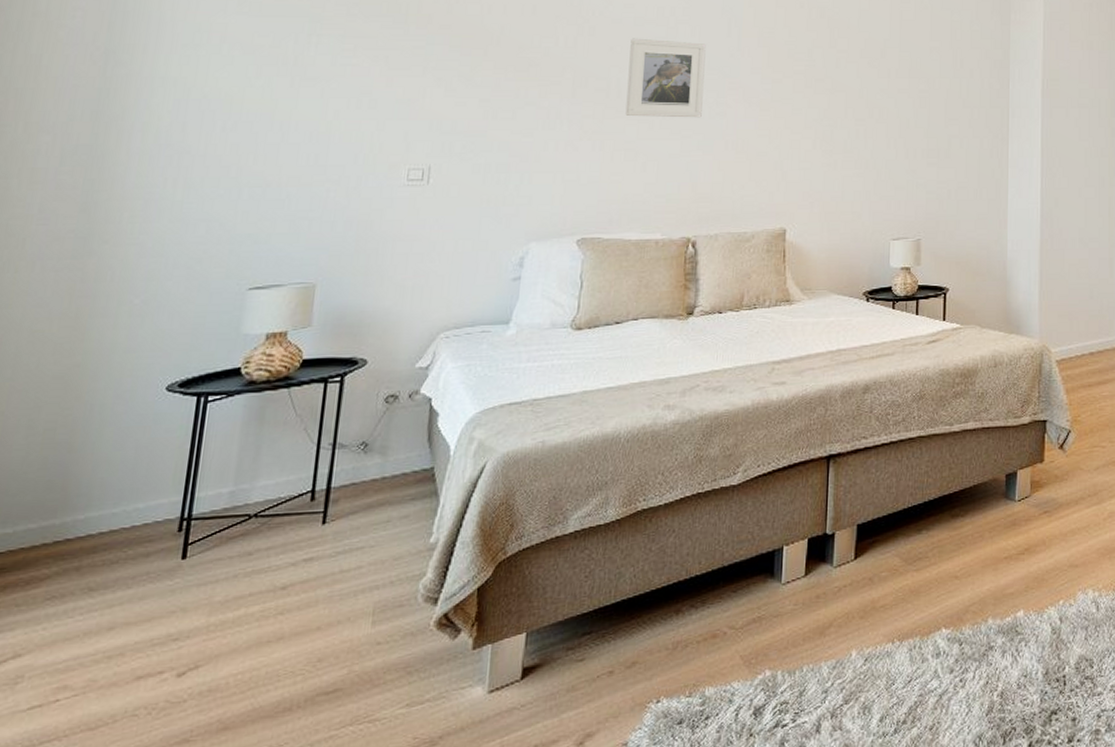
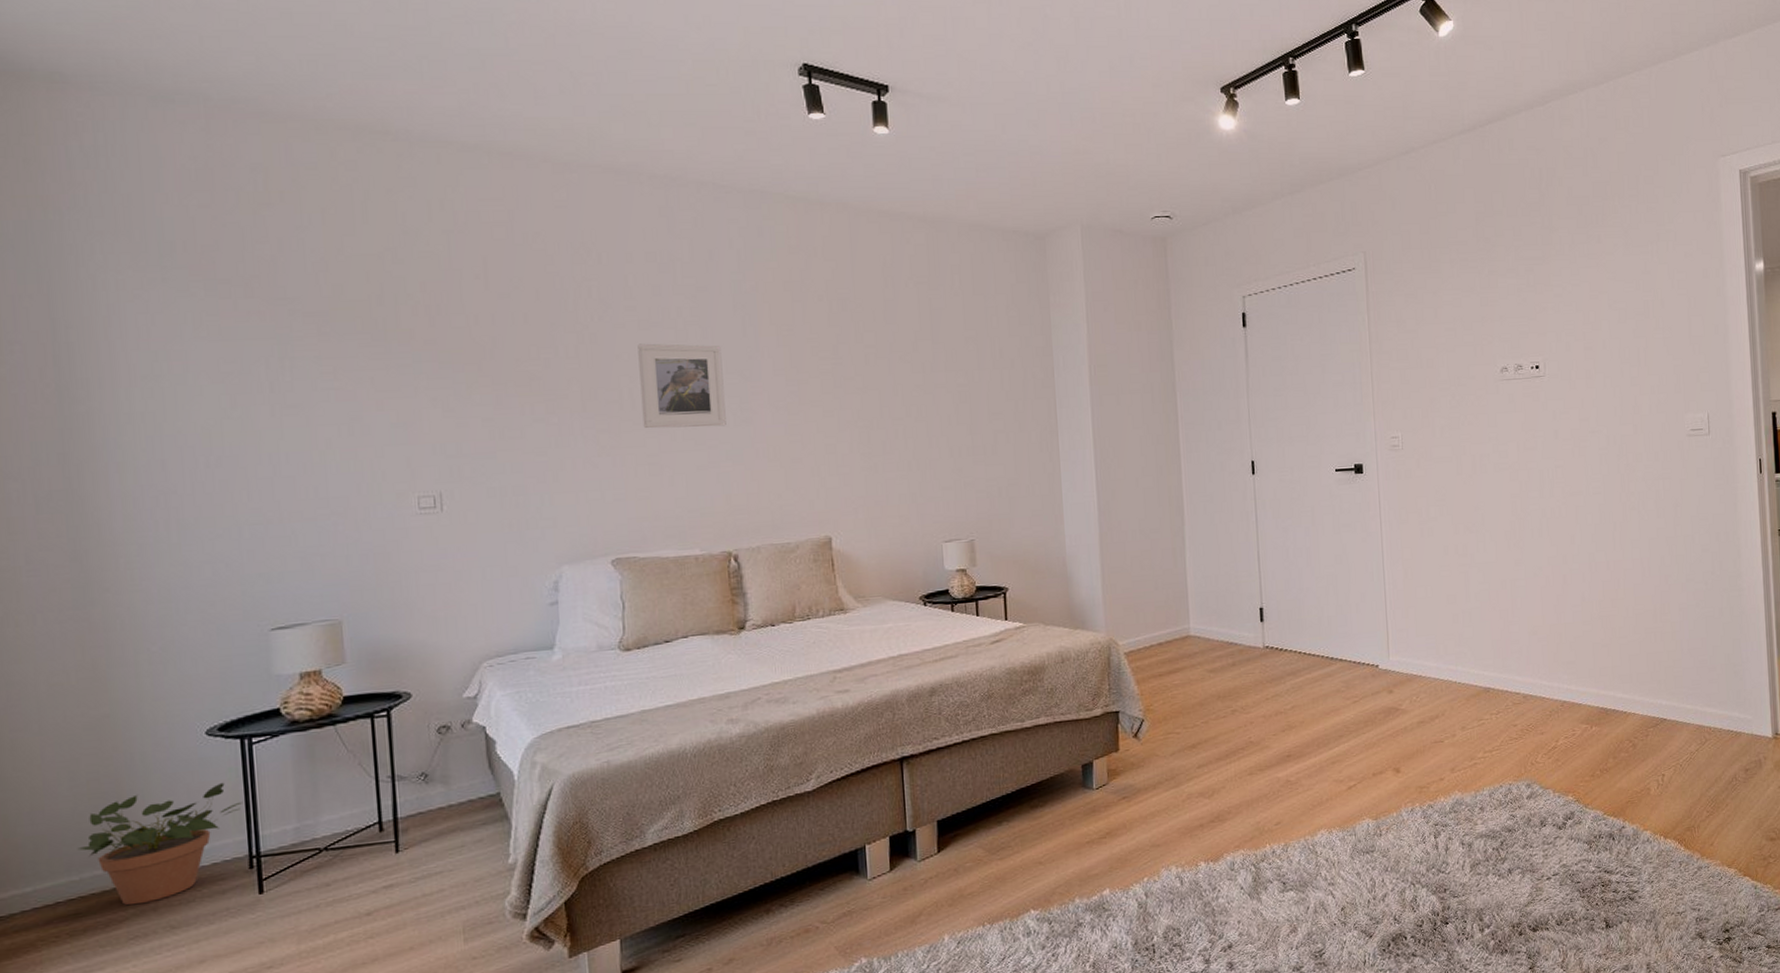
potted plant: none [18,440,187,563] -> present [77,782,243,906]

